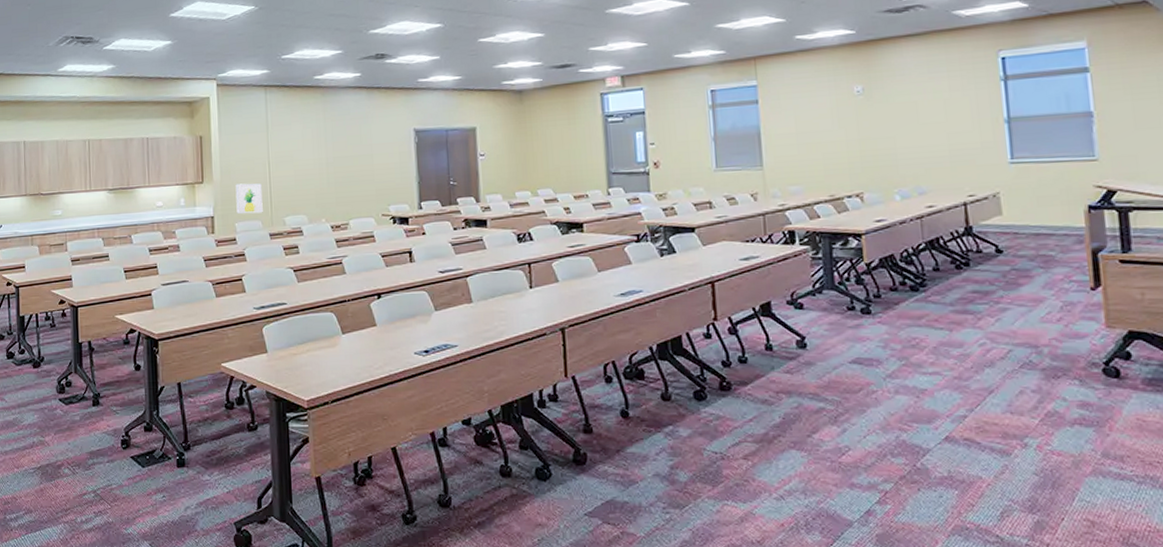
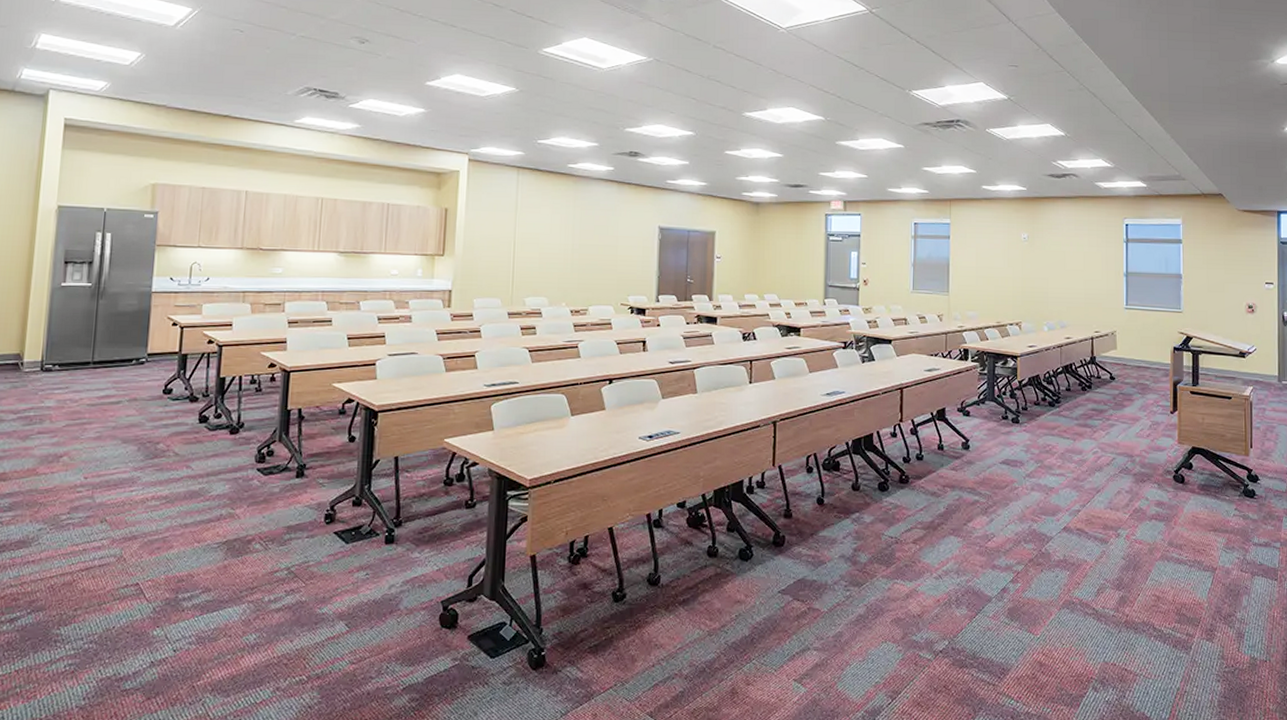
wall art: present [235,183,263,214] -> none [476,260,505,292]

